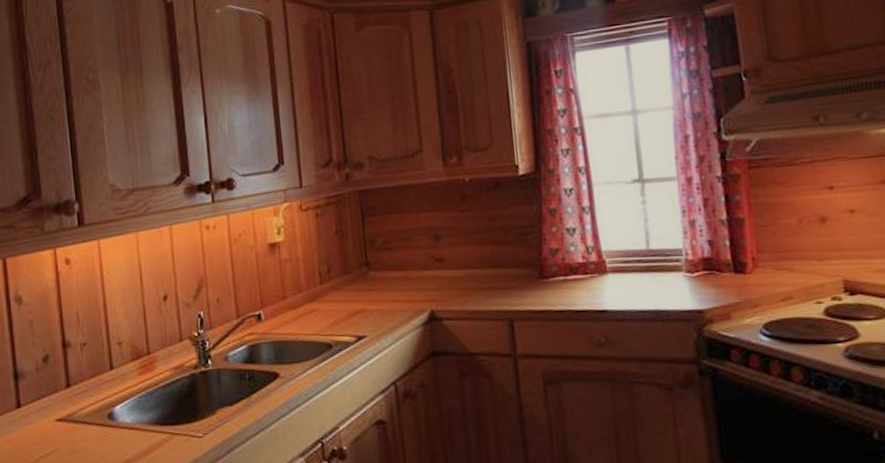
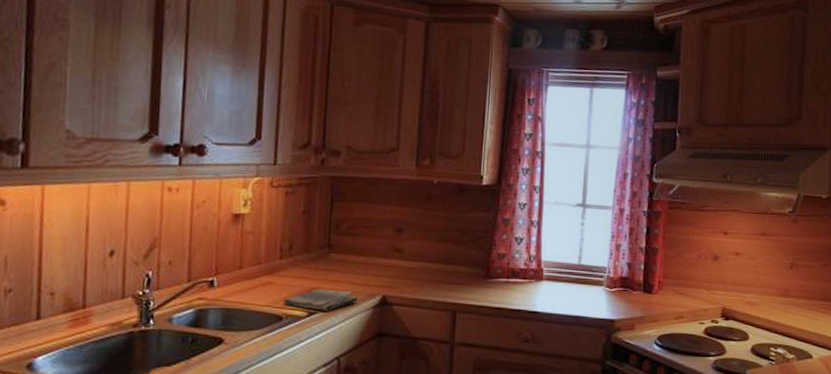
dish towel: none [330,309,405,334] -> present [283,289,358,311]

